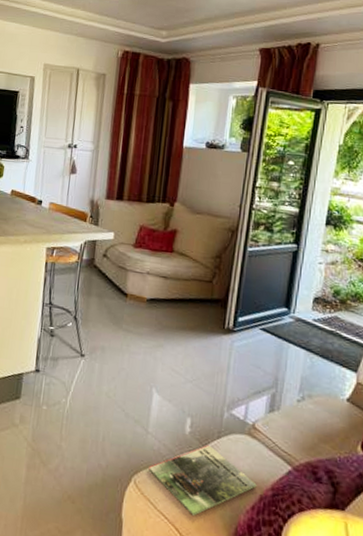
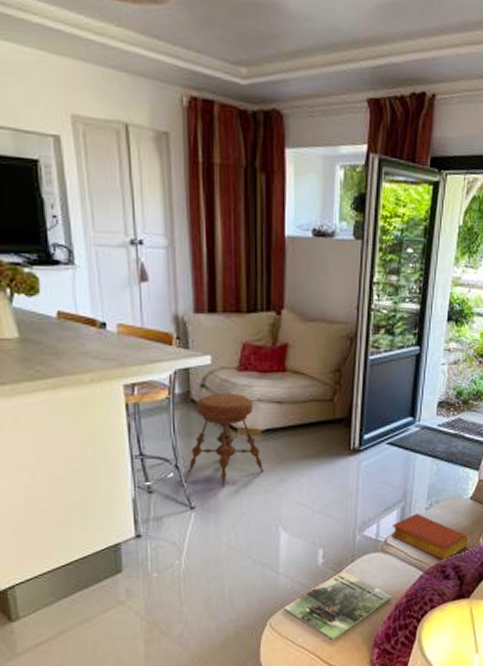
stool: none [83,263,146,343] -> present [187,394,264,488]
book: none [260,403,346,462] -> present [392,513,470,561]

